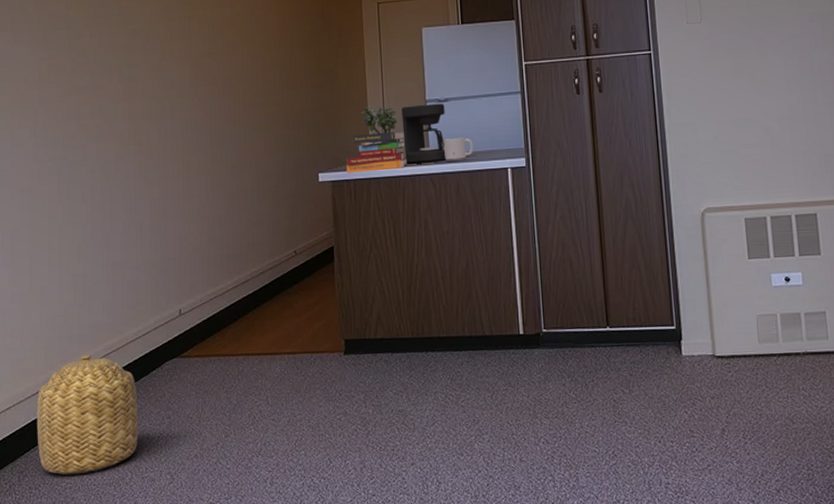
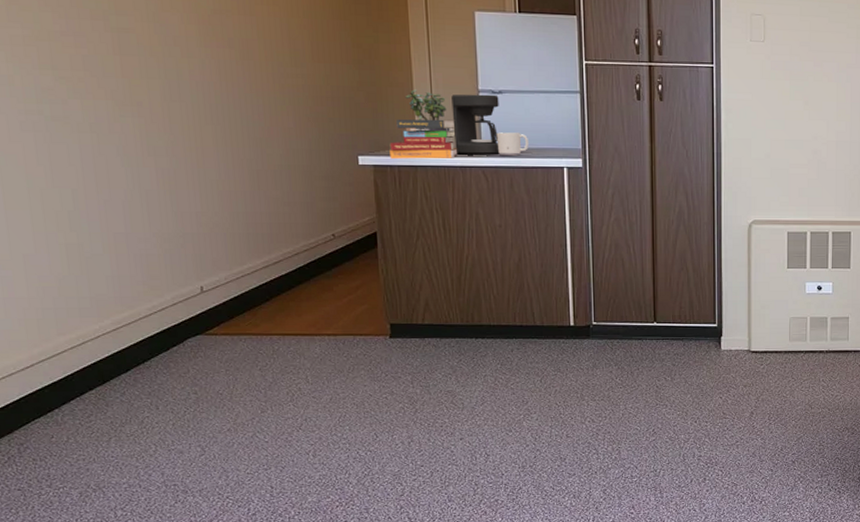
basket: present [36,354,139,476] -> none [32,328,161,448]

